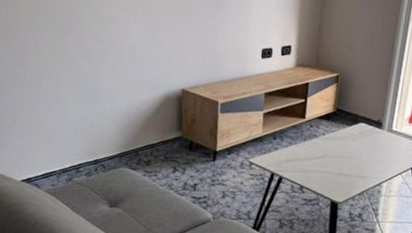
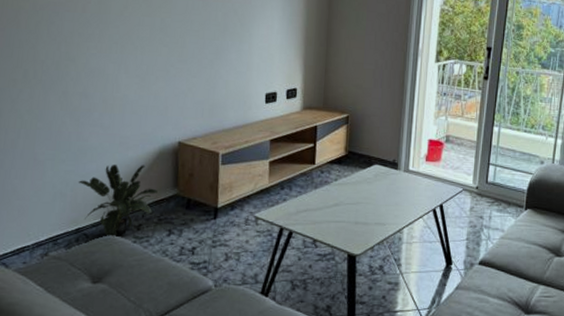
potted plant: none [95,105,164,170] -> present [78,164,158,238]

